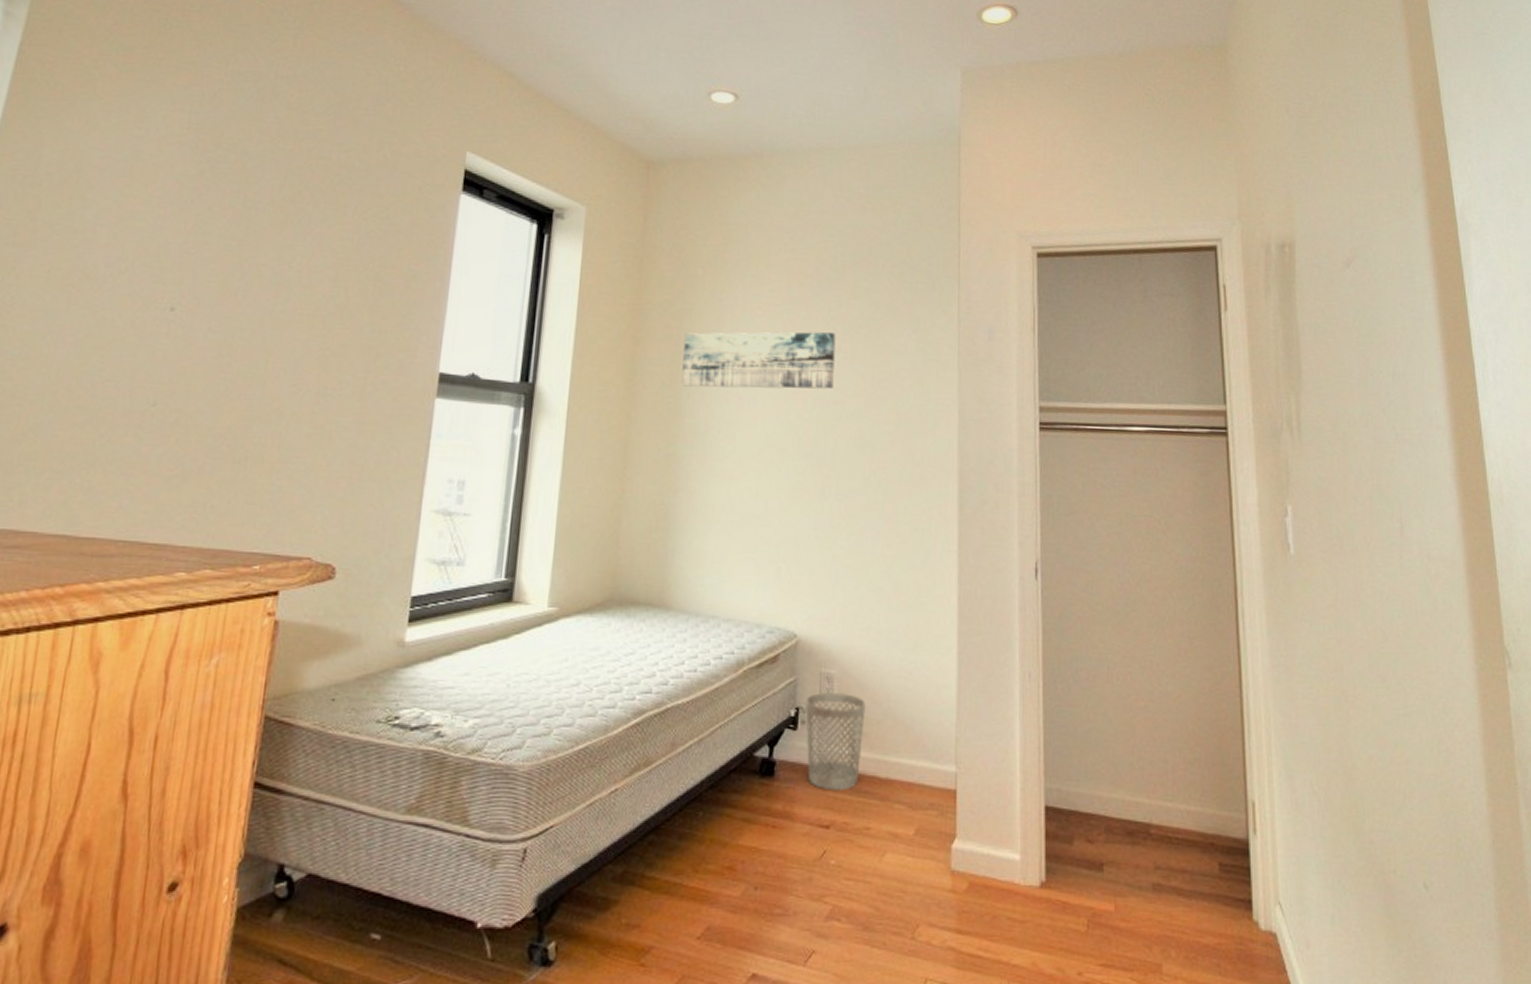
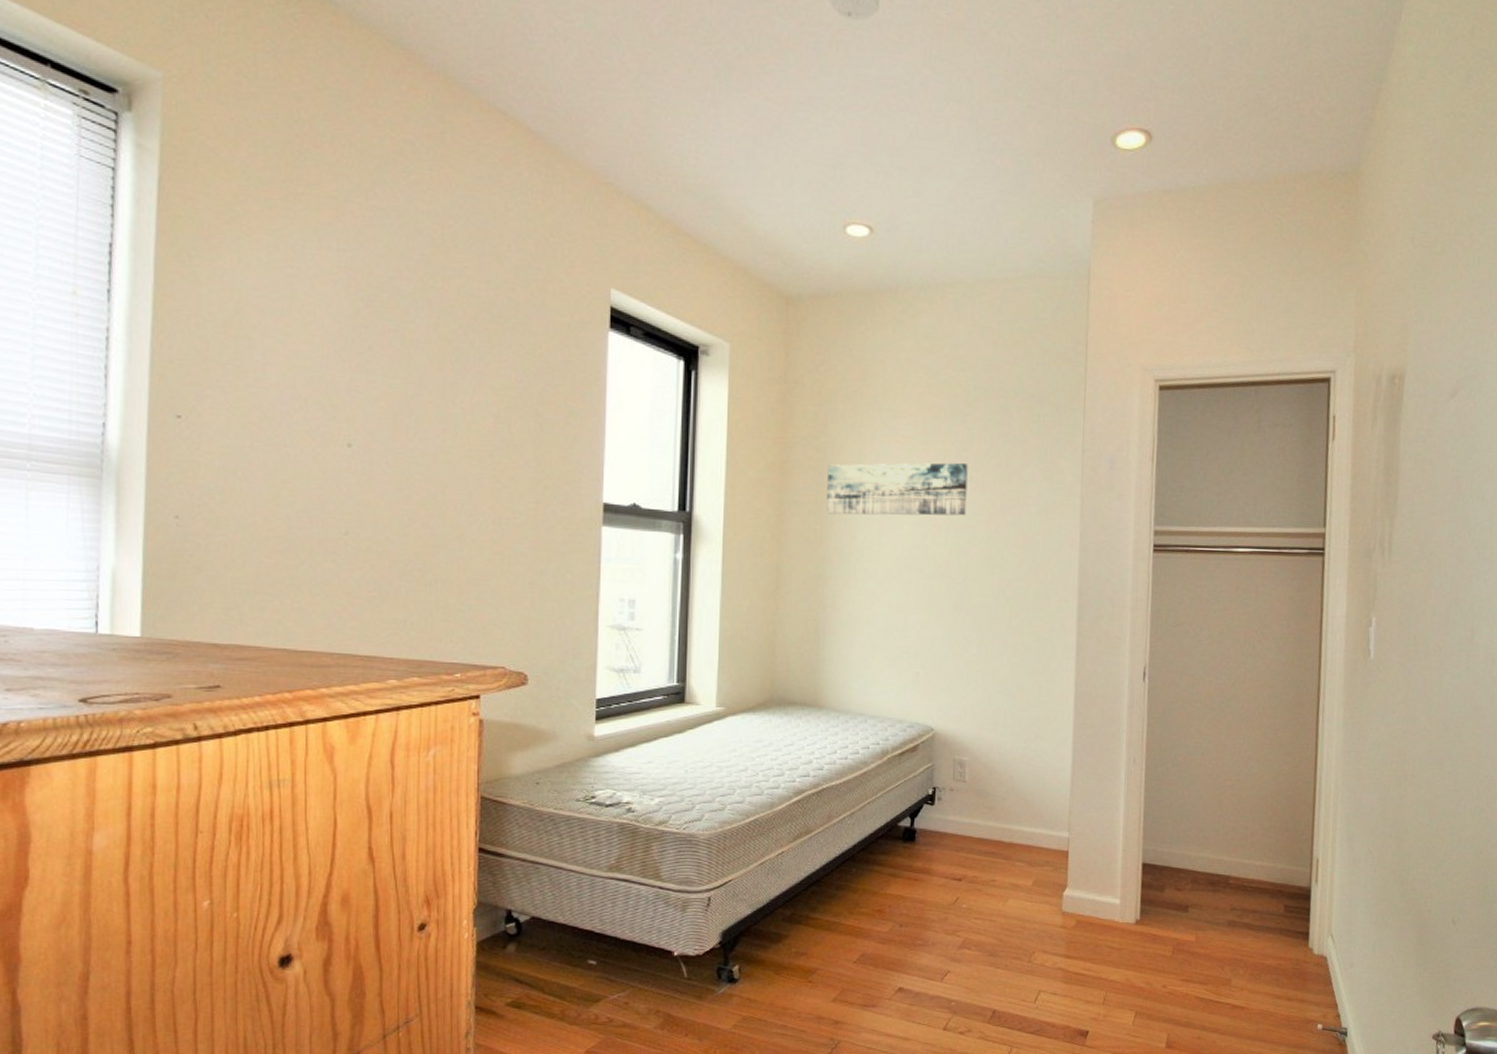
wastebasket: present [805,693,866,791] -> none [941,776,993,852]

